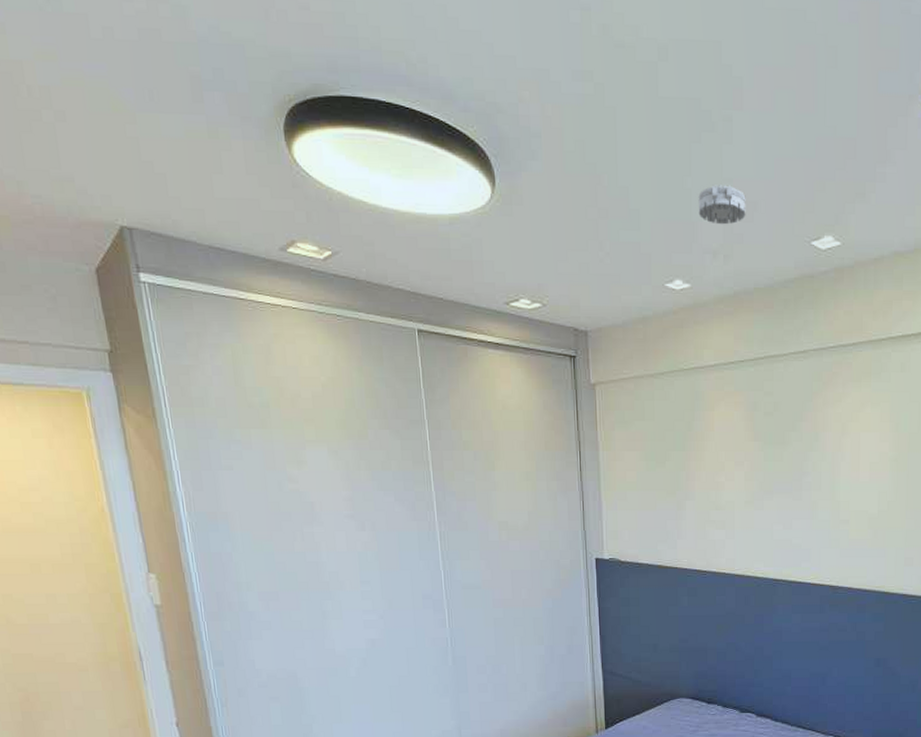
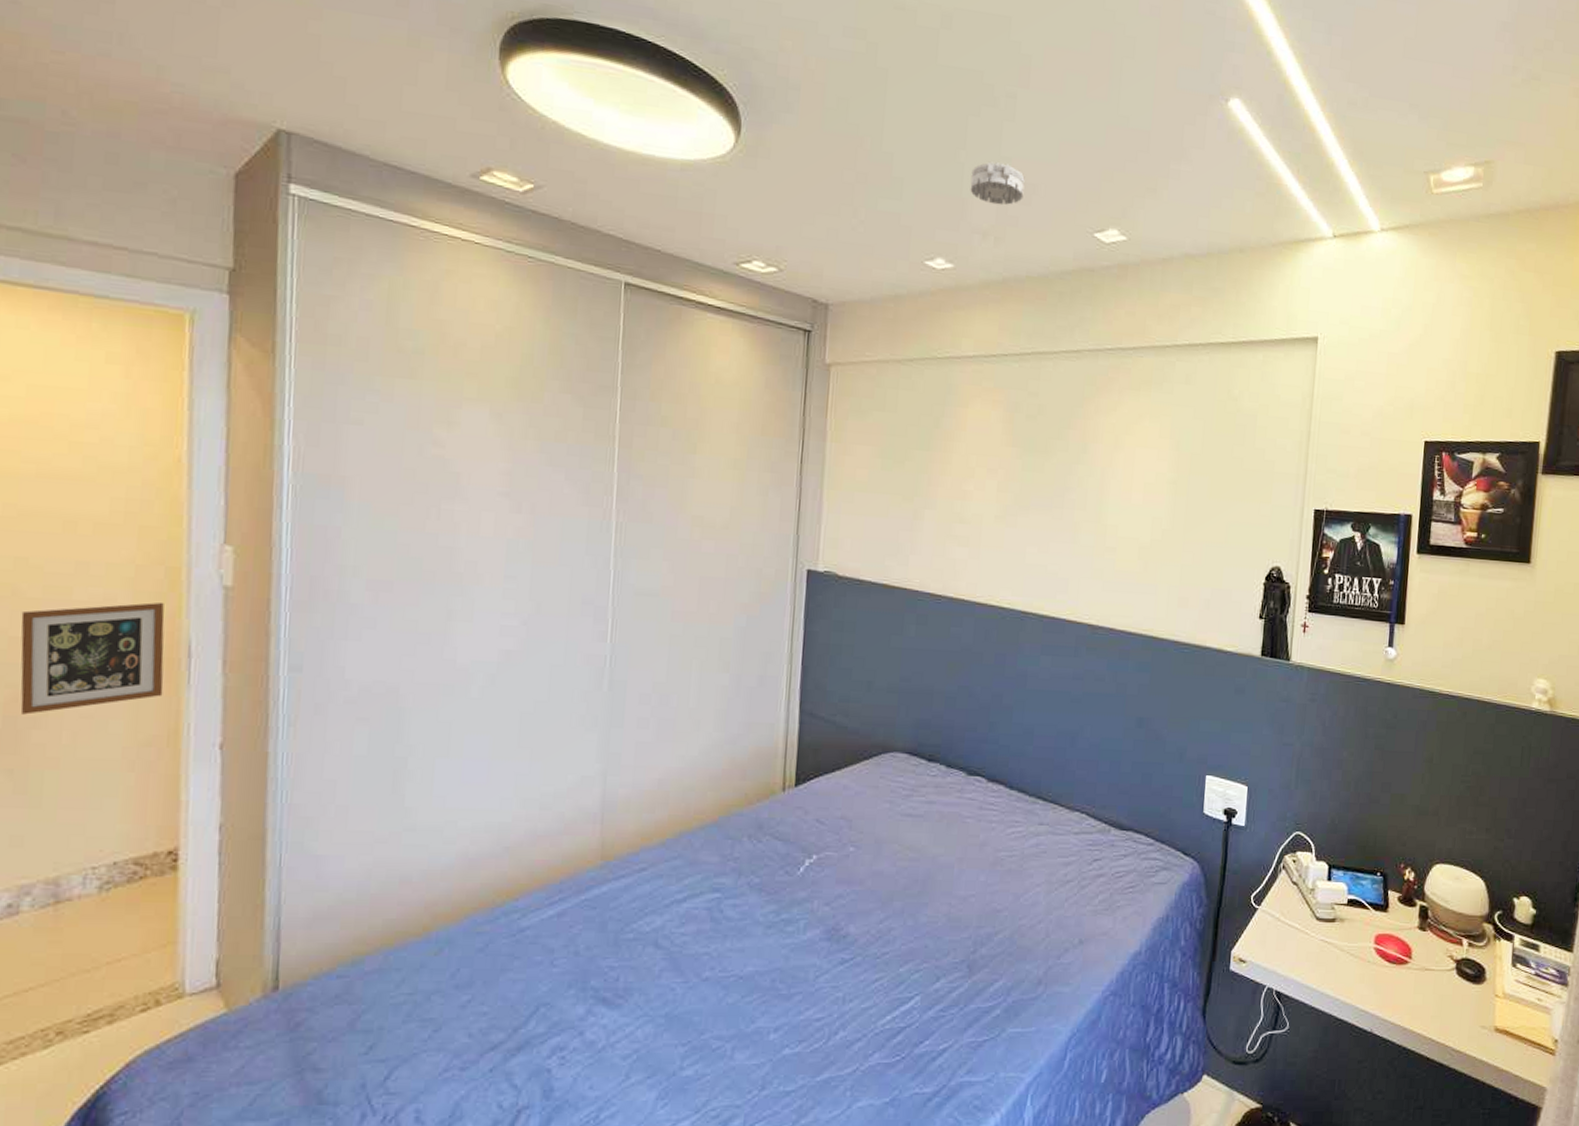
picture frame: none [16,620,129,710] -> present [20,602,165,715]

